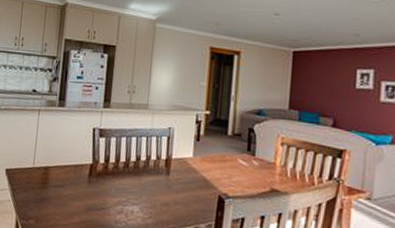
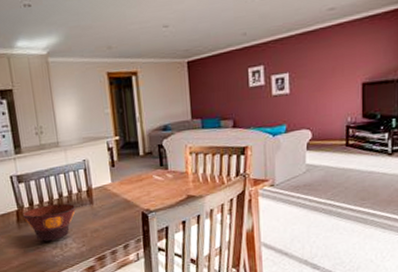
bowl: none [95,165,150,205] -> present [22,203,75,241]

